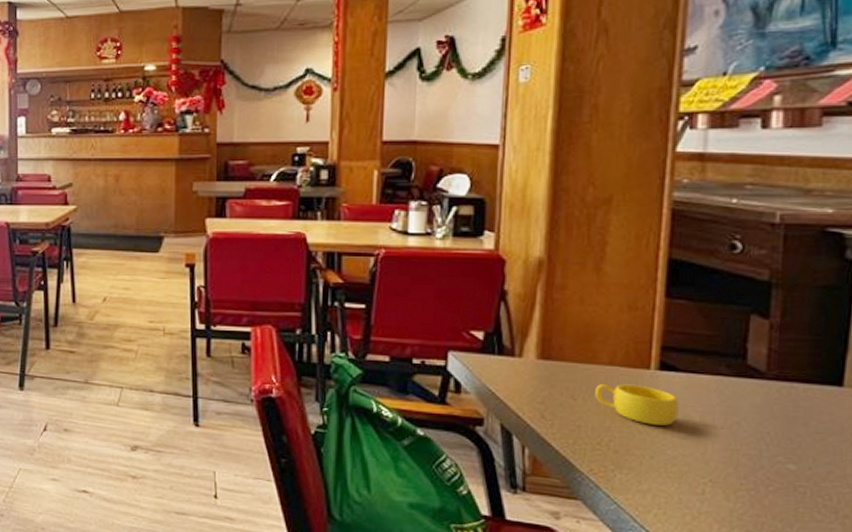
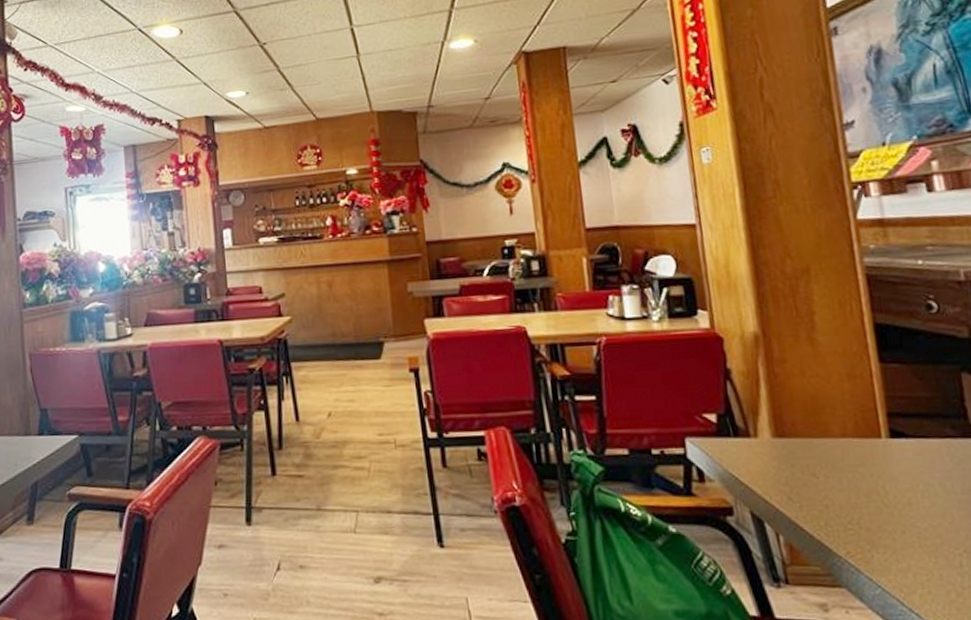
cup: present [595,384,679,426] -> none [834,455,919,497]

